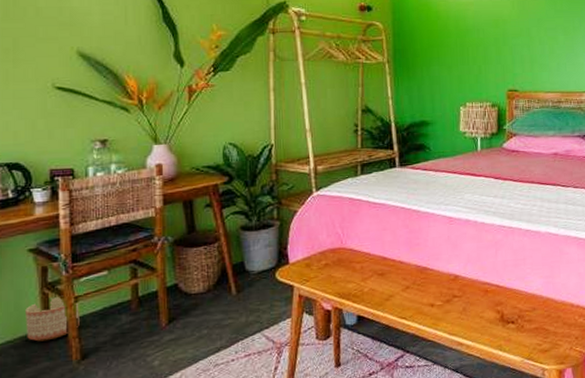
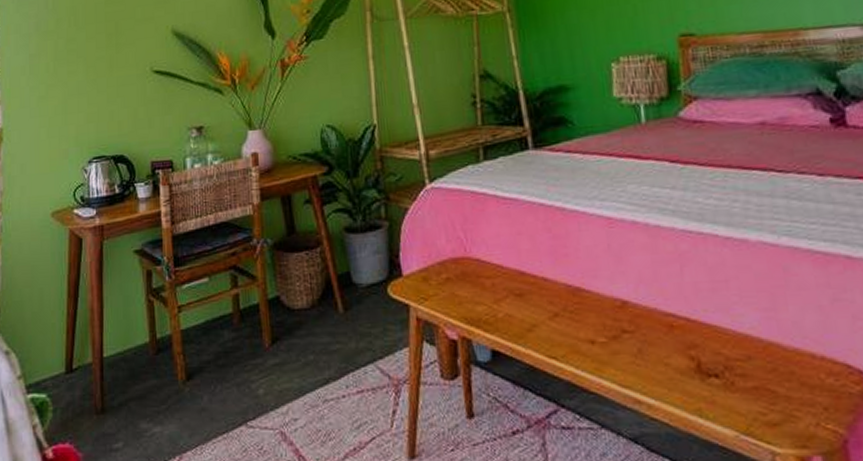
planter: present [25,297,80,342] -> none [133,306,184,356]

